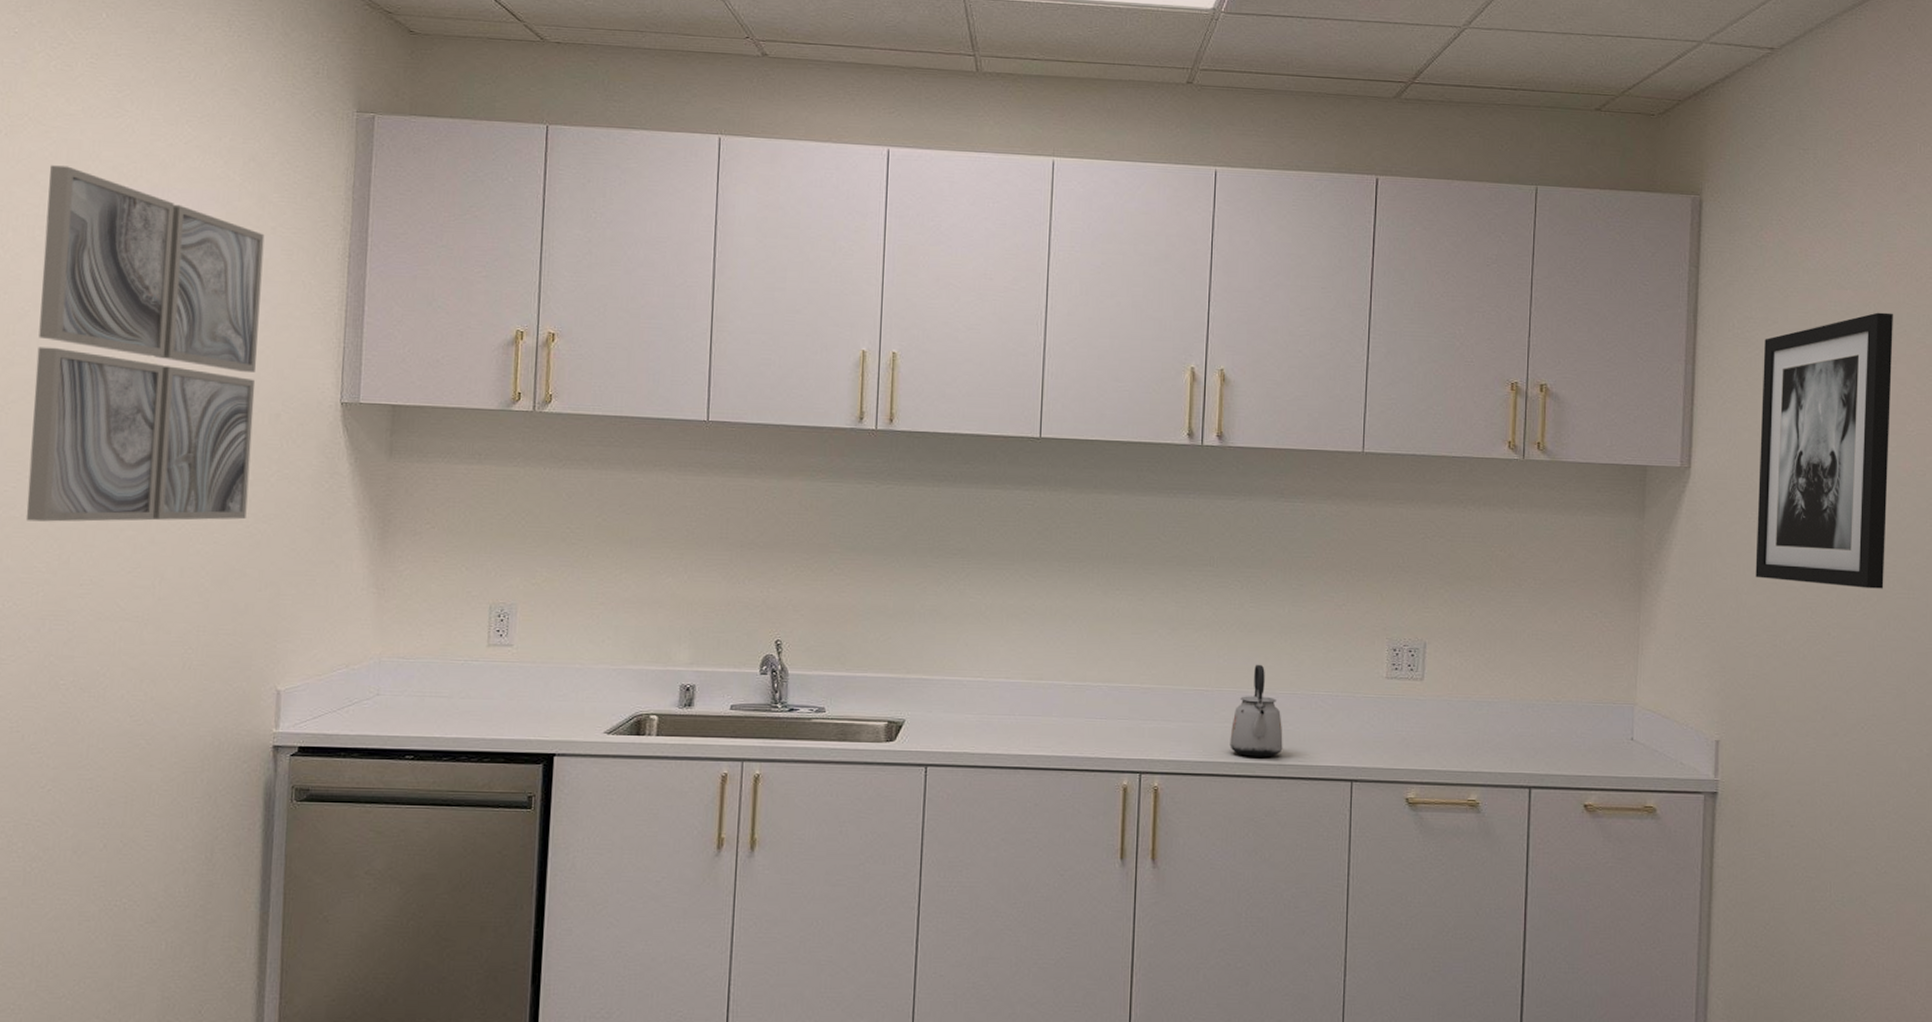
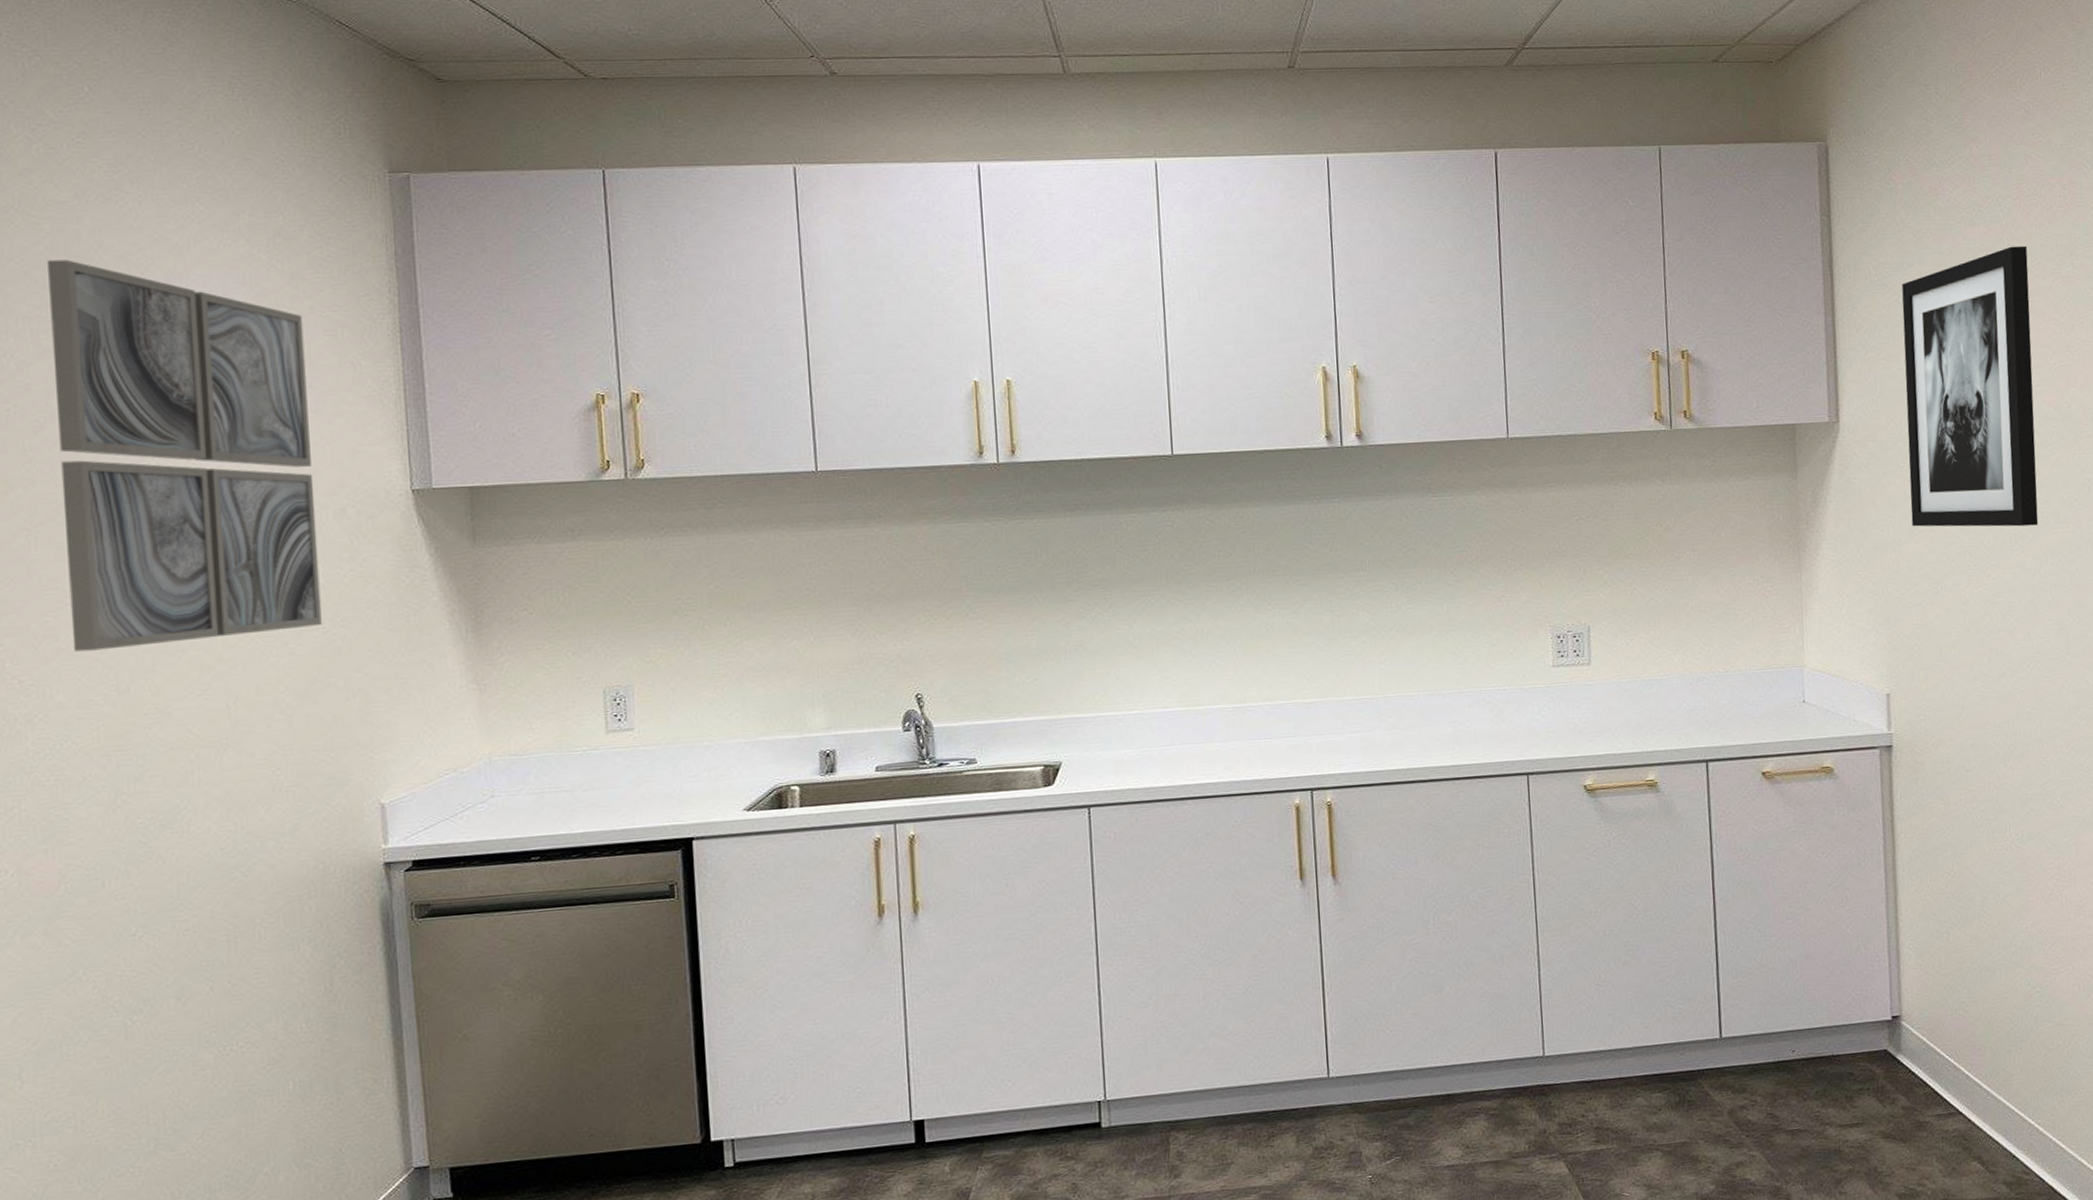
kettle: present [1230,664,1283,757] -> none [1400,665,1455,762]

